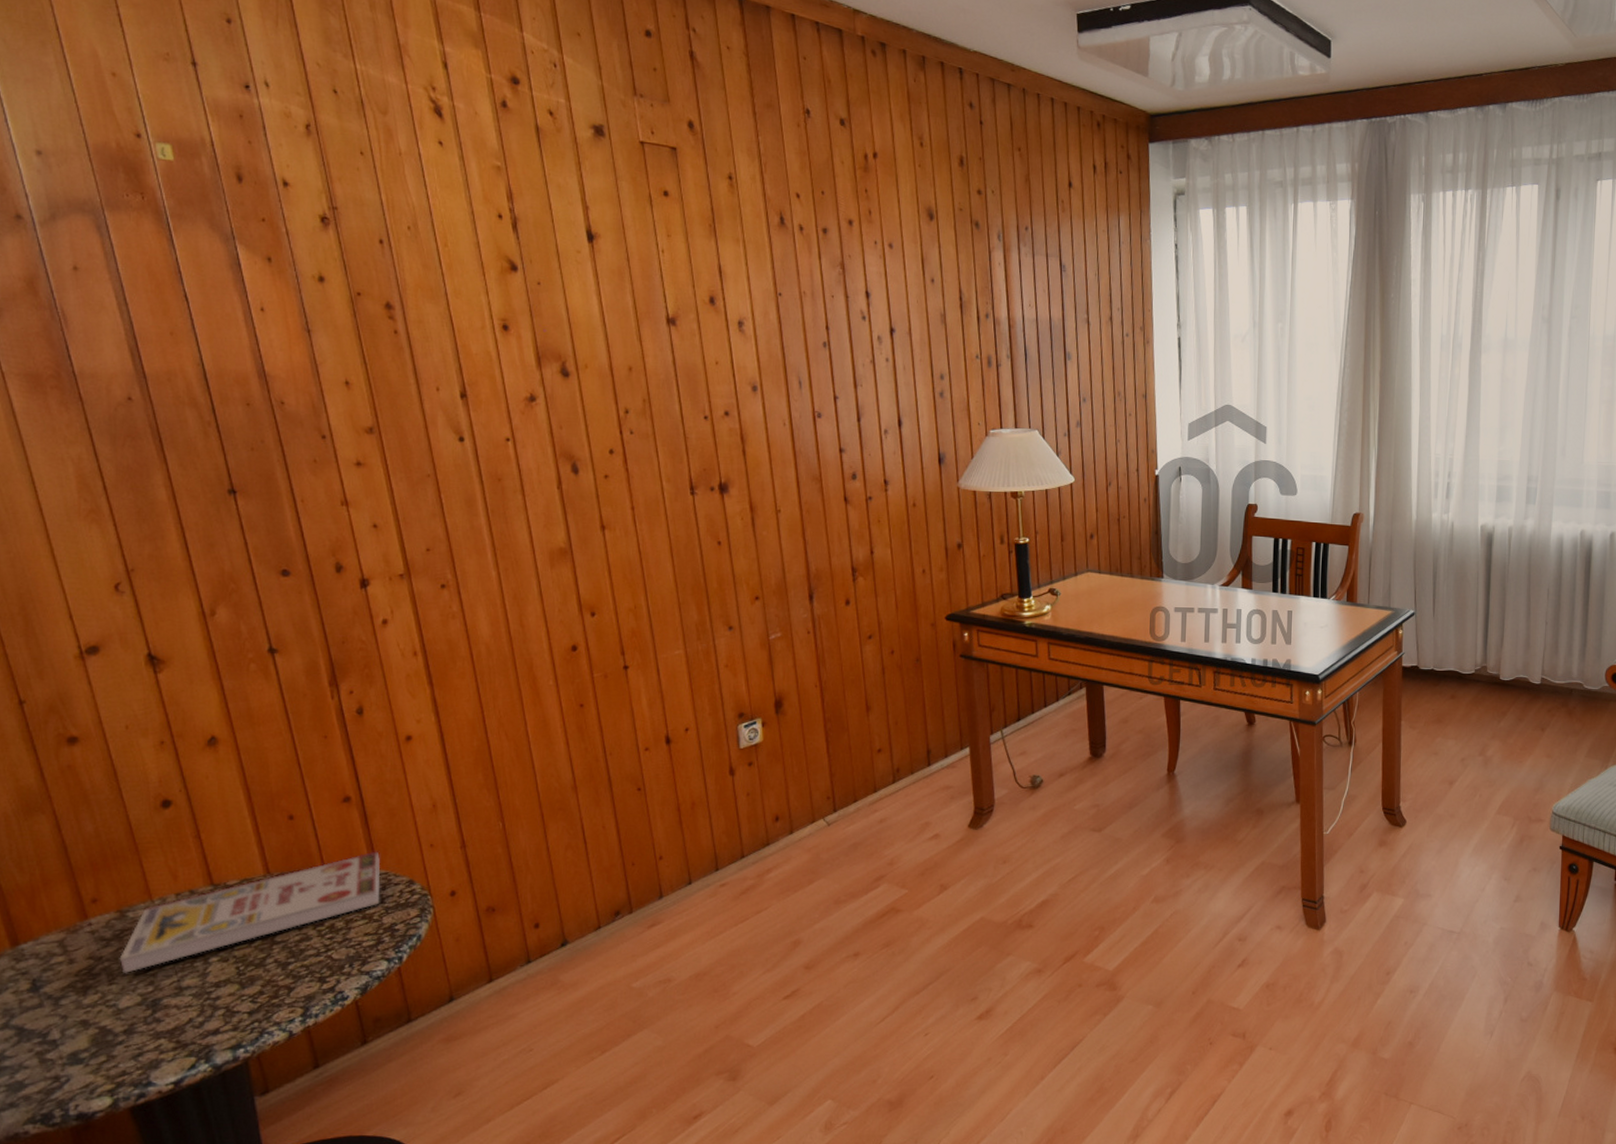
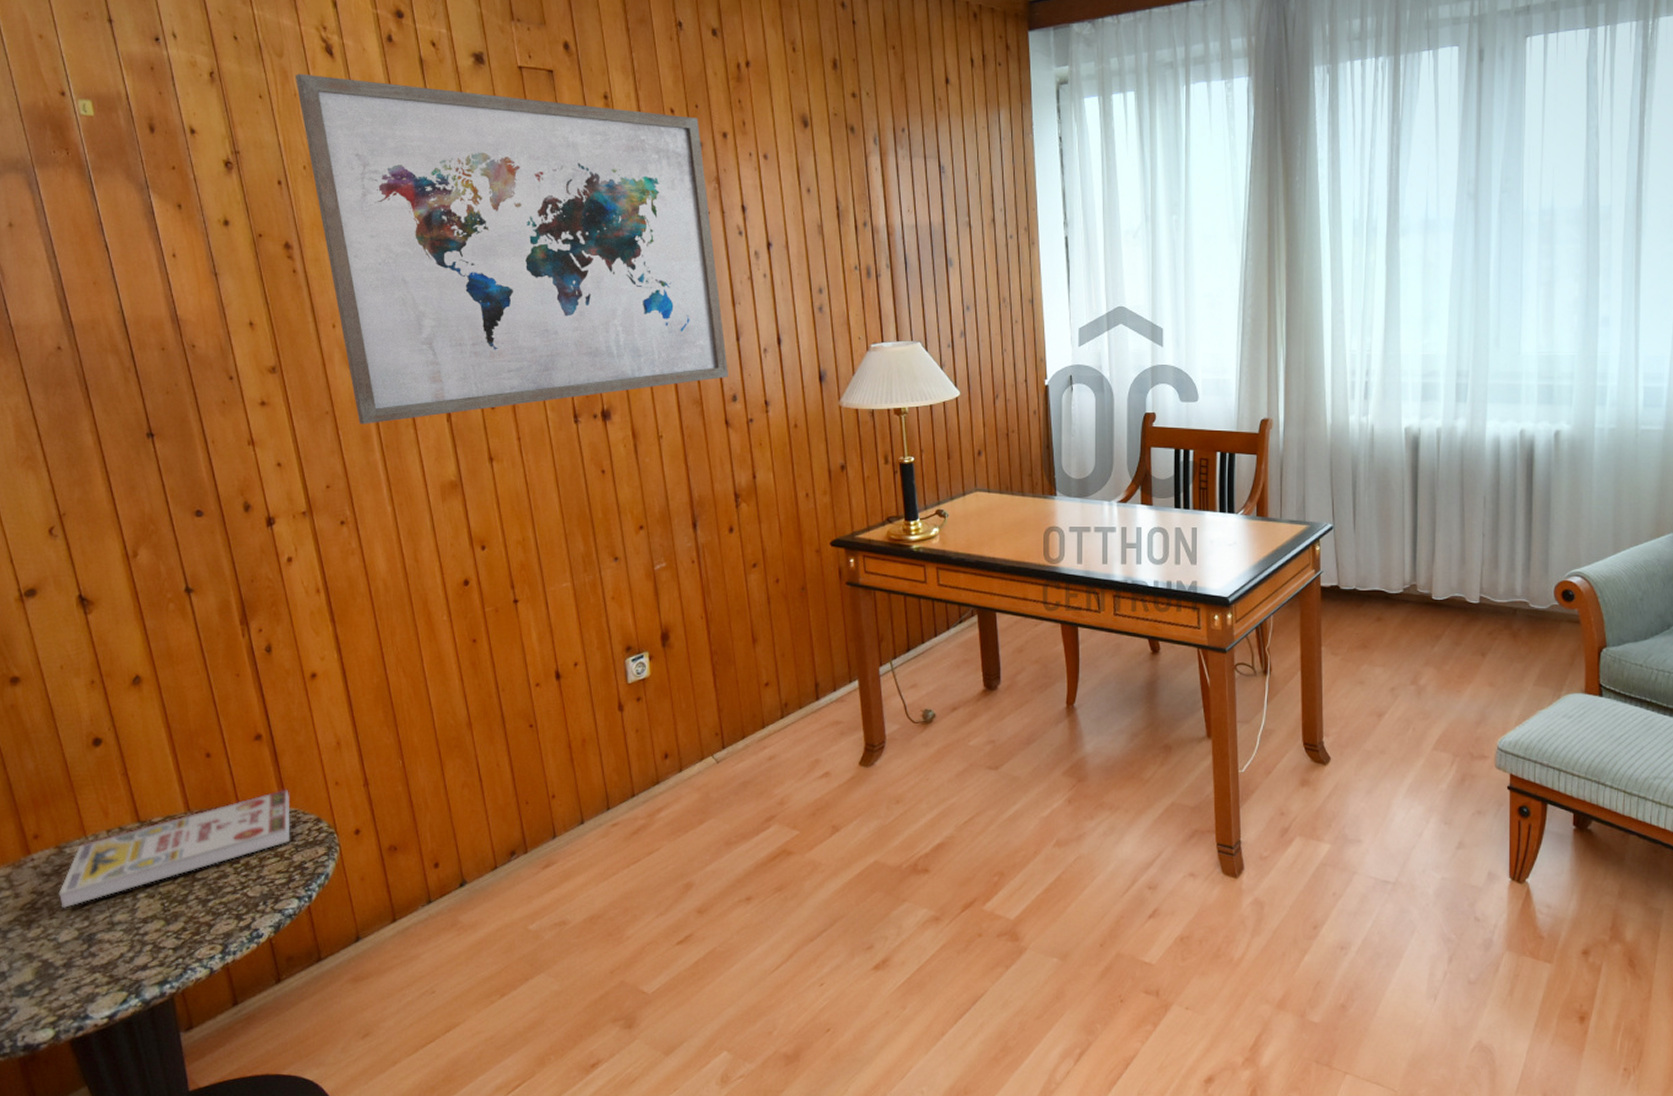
wall art: none [400,133,849,489] -> present [295,74,729,424]

